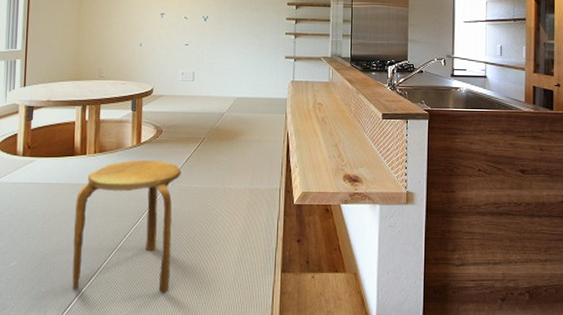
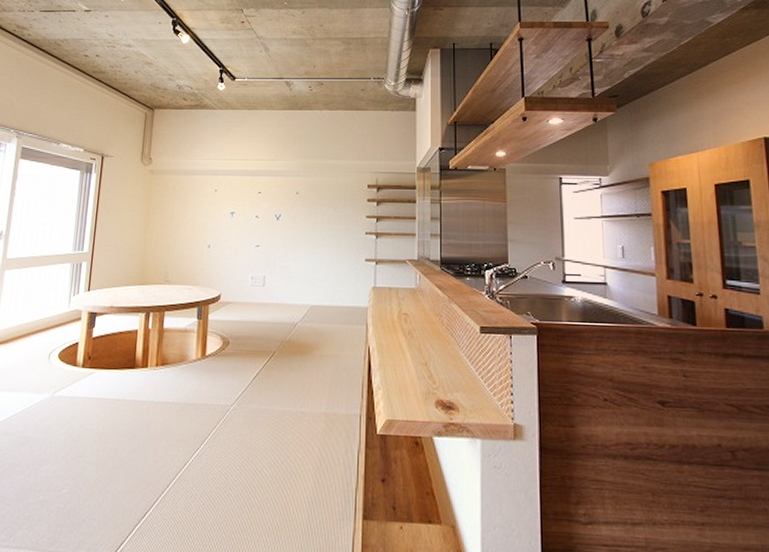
stool: present [72,160,181,294] -> none [125,375,249,537]

